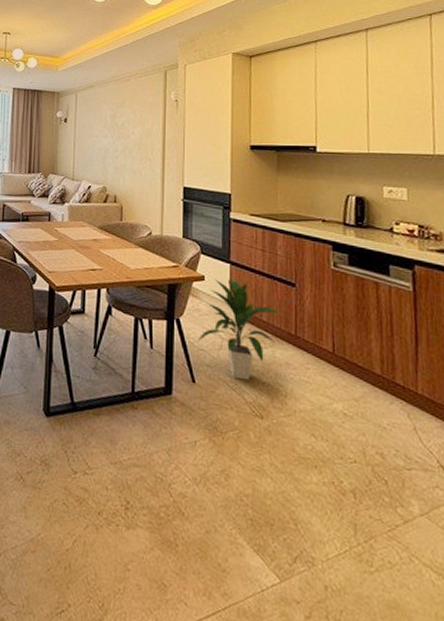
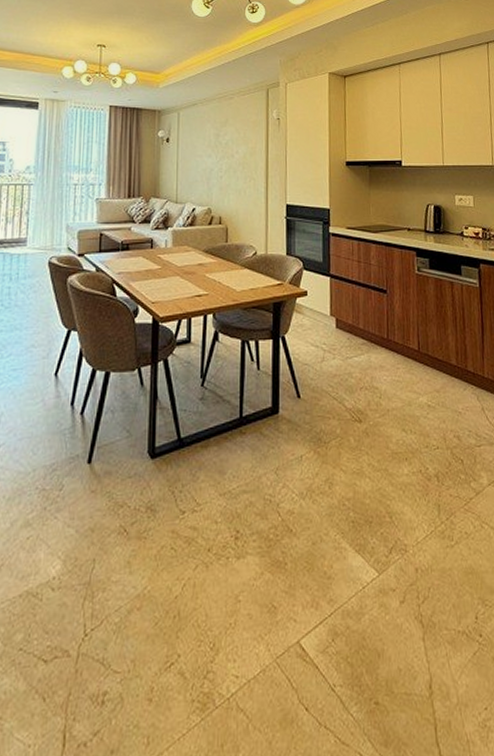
indoor plant: present [197,278,281,381] -> none [301,291,375,388]

